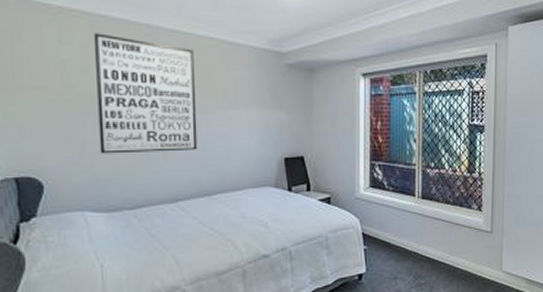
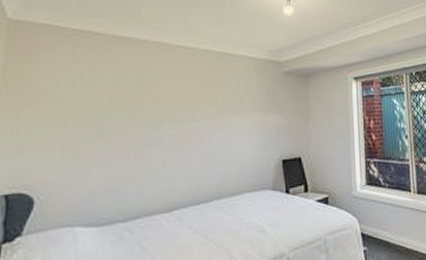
wall art: present [93,33,198,154] -> none [98,51,198,165]

